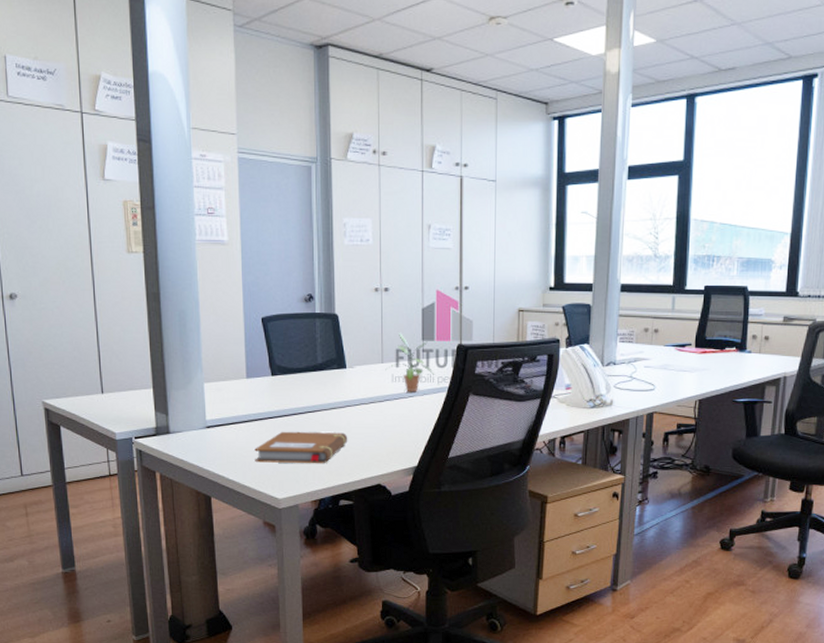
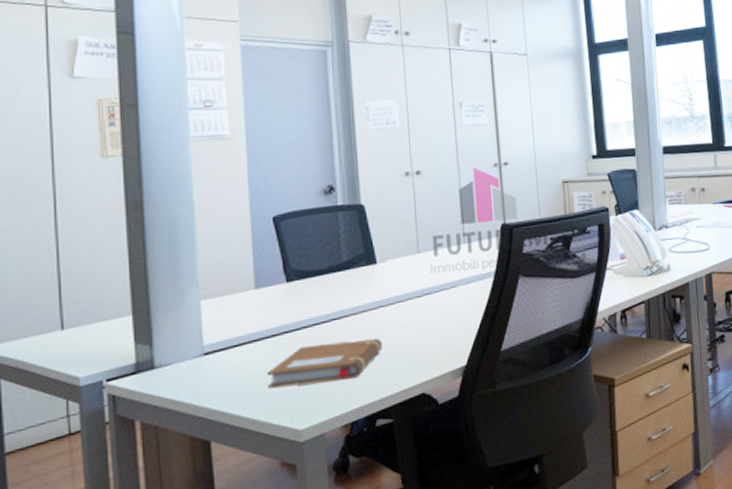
potted plant: present [385,332,434,392] -> none [422,217,478,283]

